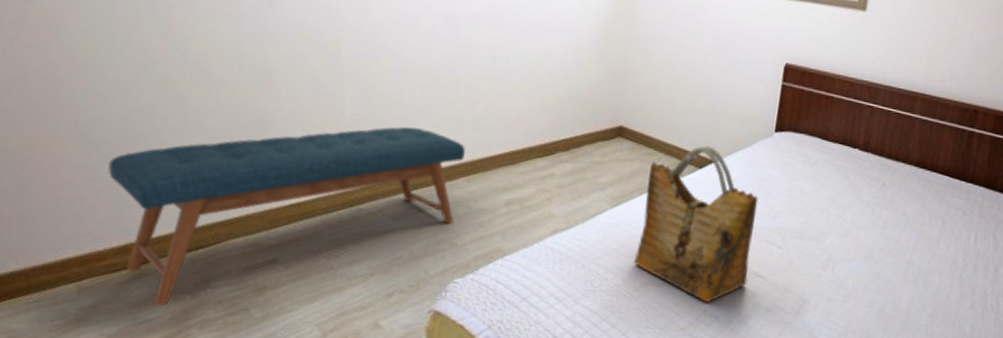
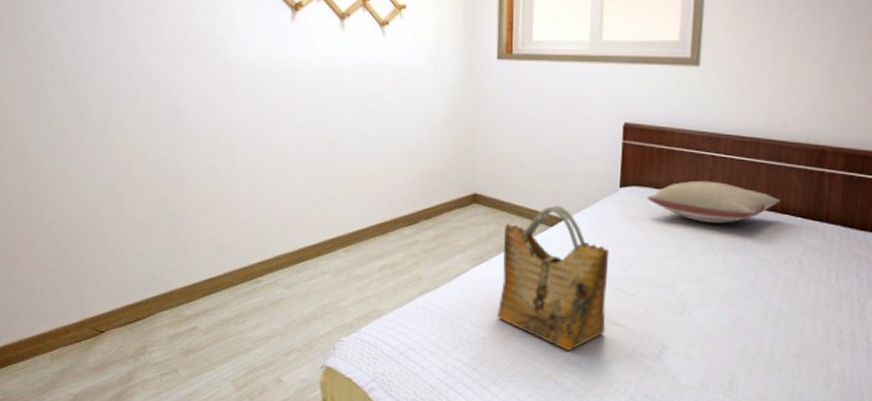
bench: present [108,126,465,307] -> none [67,208,341,370]
pillow: none [801,130,931,177] -> present [647,180,781,223]

